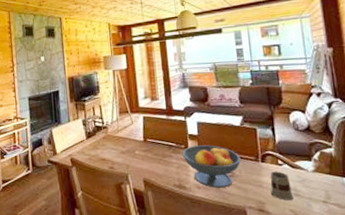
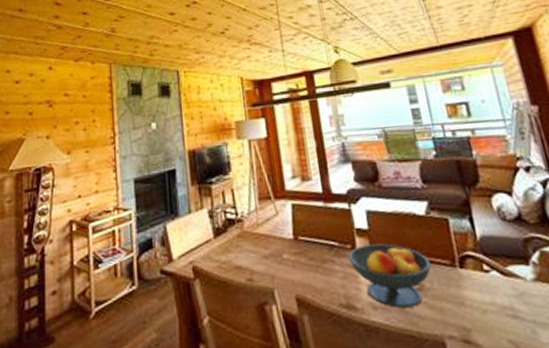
mug: present [270,171,294,200] -> none [474,281,511,325]

